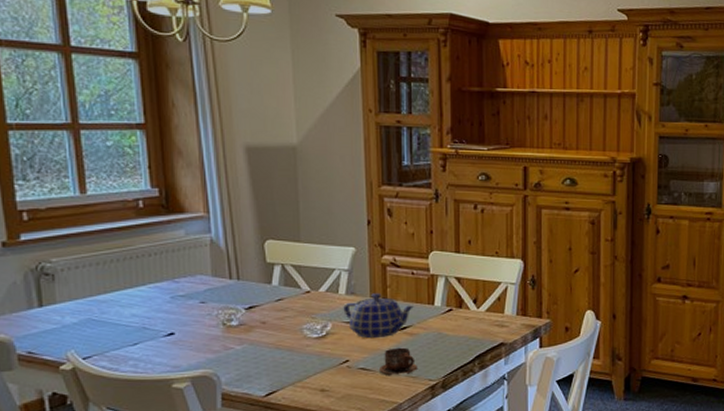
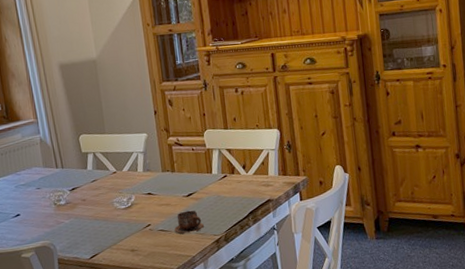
teapot: present [343,293,415,339] -> none [142,168,197,205]

